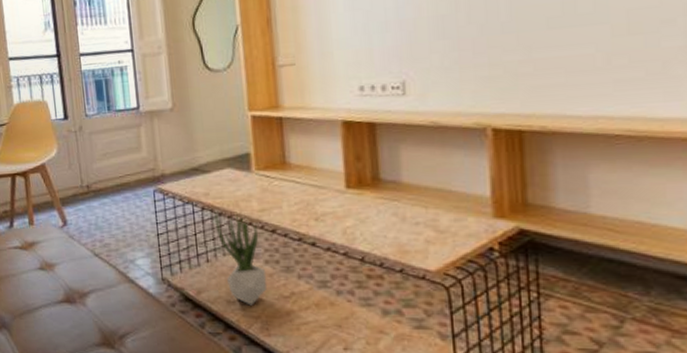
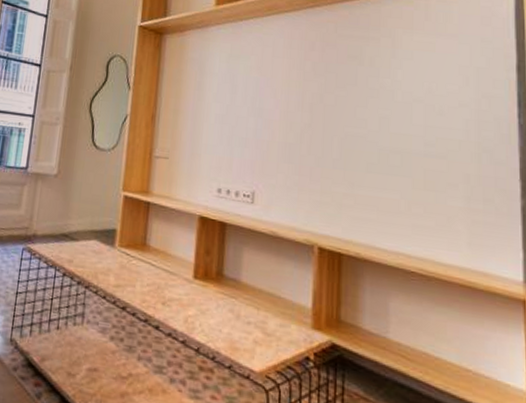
potted plant: present [213,211,267,306] -> none [71,279,110,382]

